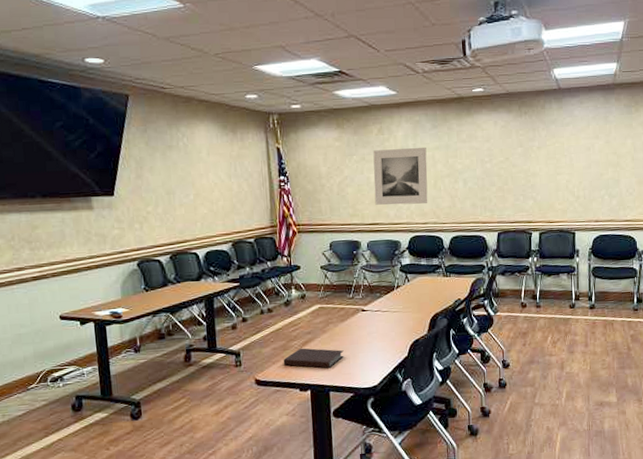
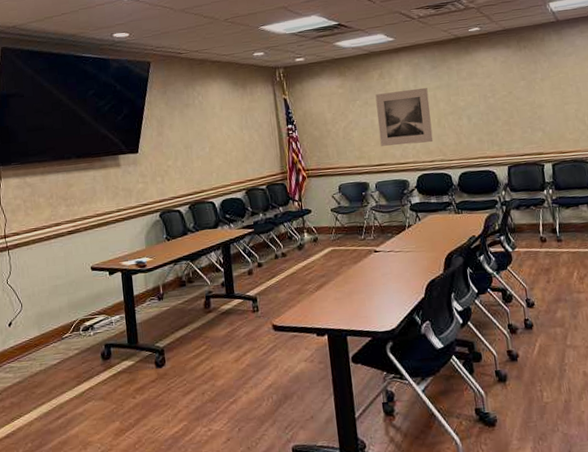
notebook: present [283,348,344,368] -> none [299,291,359,312]

